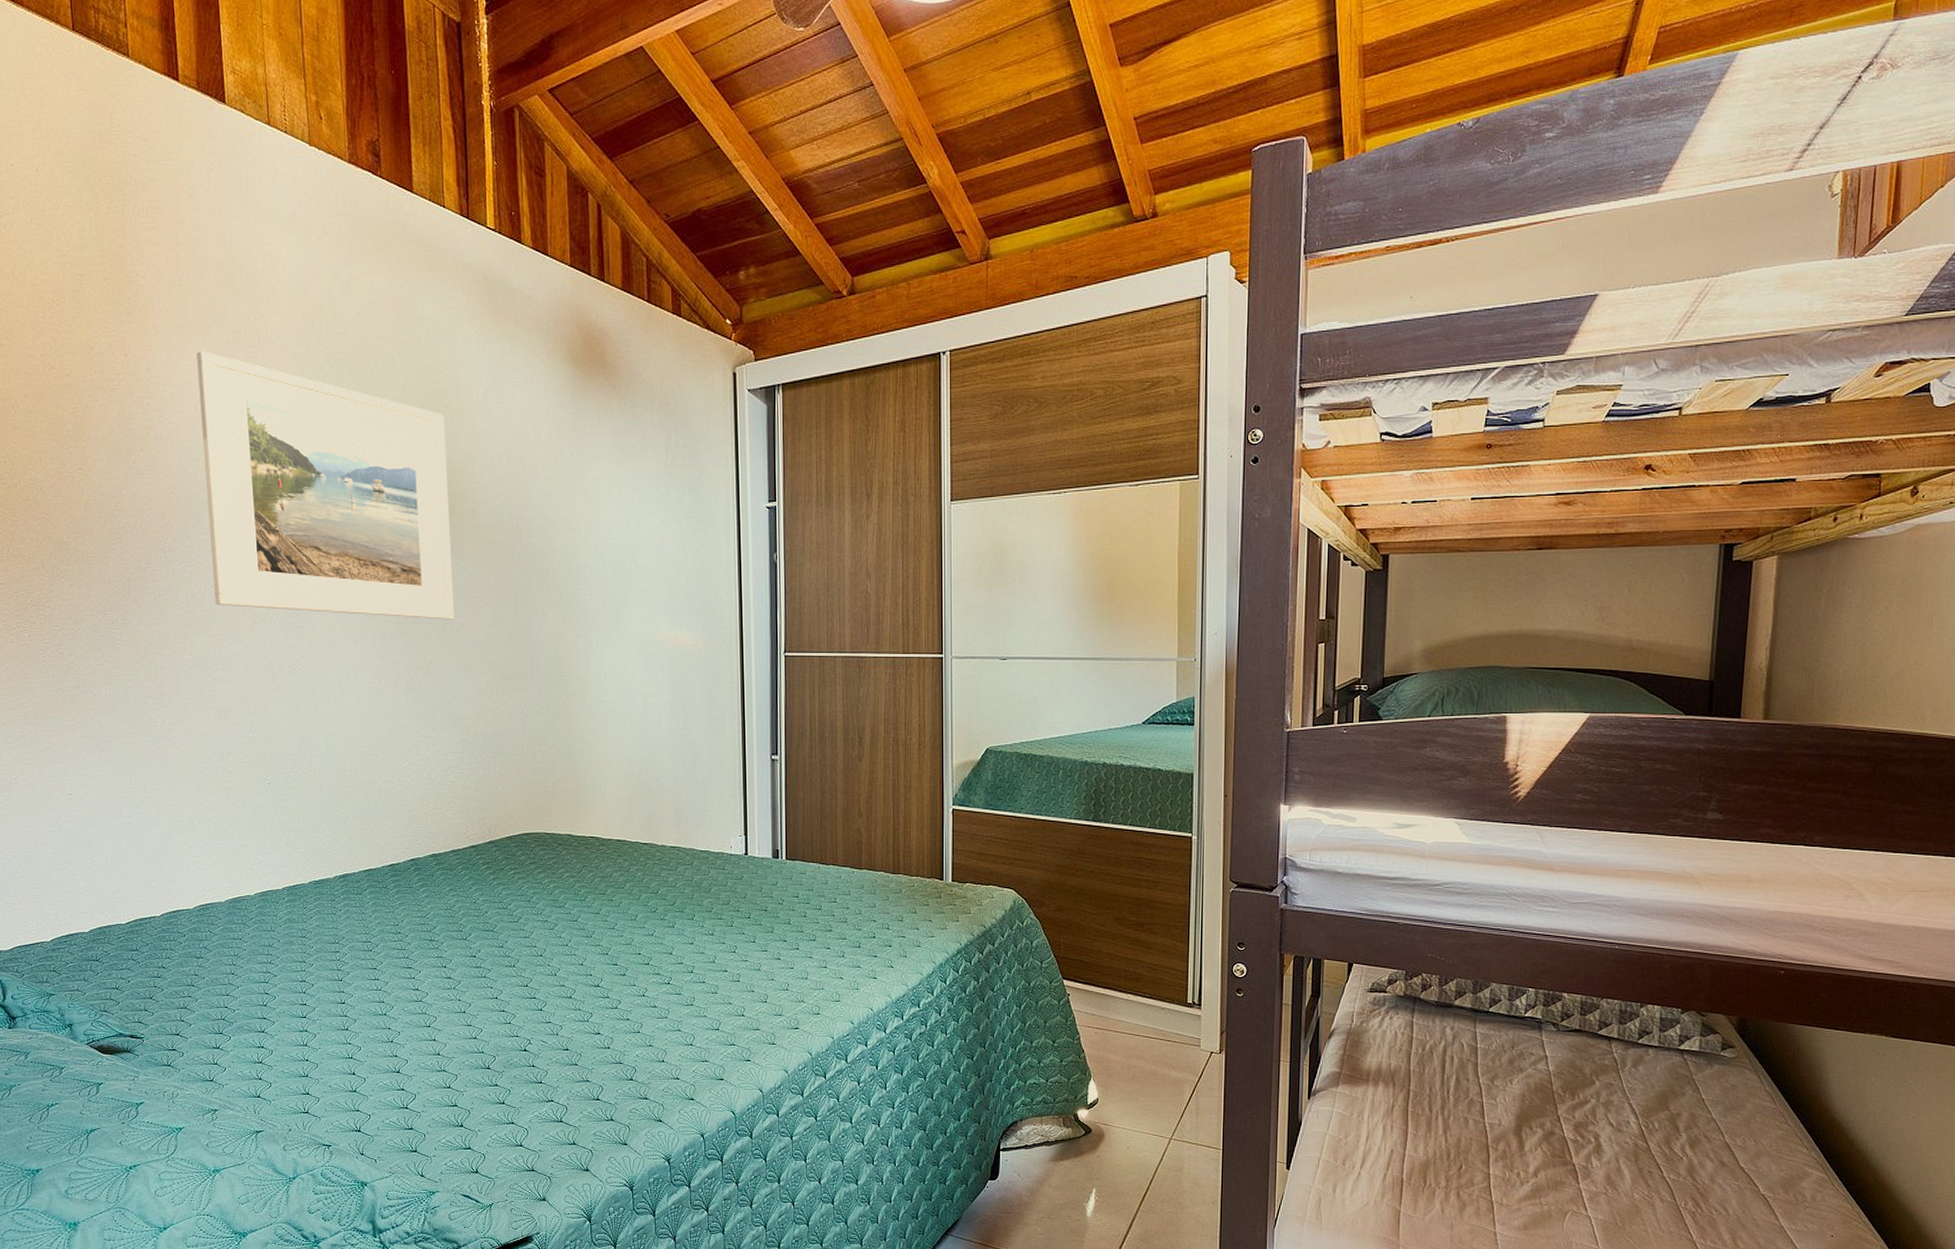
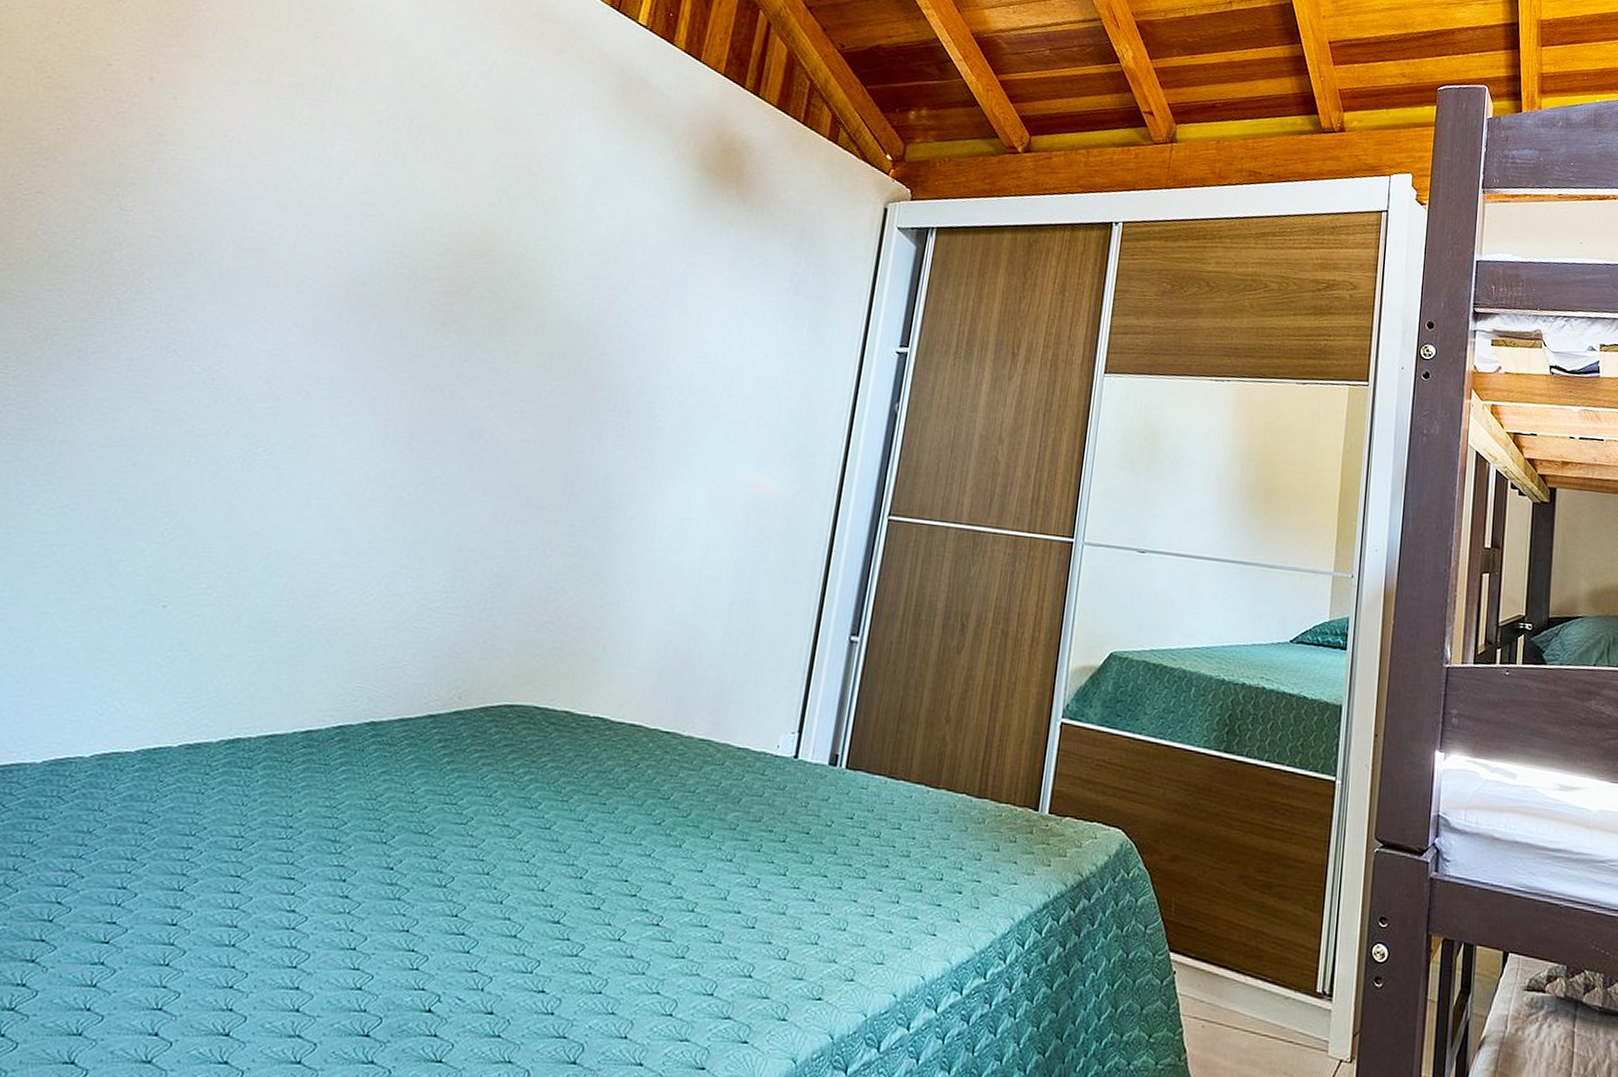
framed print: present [196,351,454,620] -> none [168,89,535,430]

